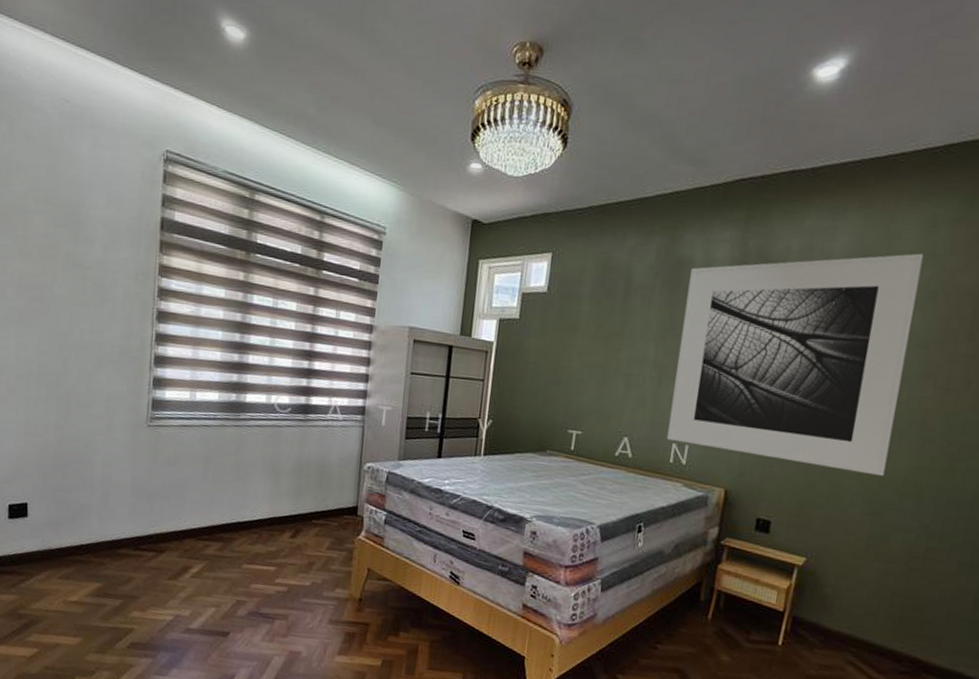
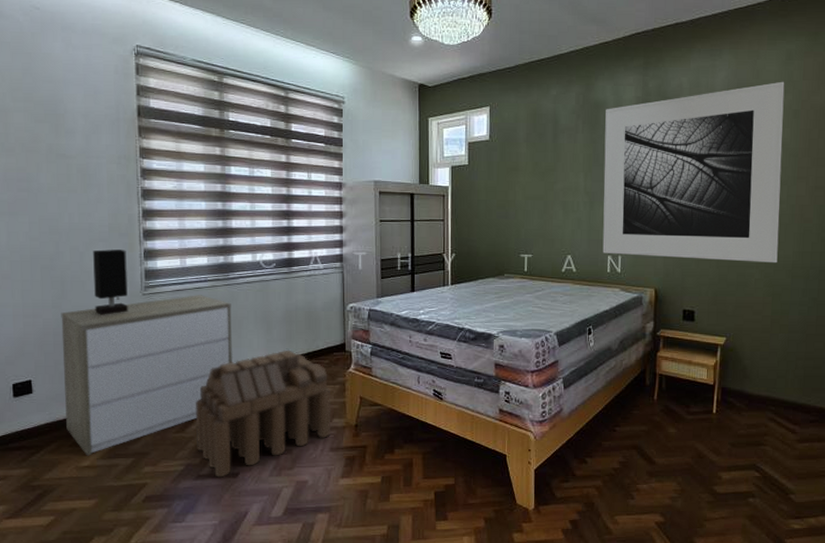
dresser: none [58,433,239,591] -> present [61,295,232,456]
table lamp: none [97,372,135,444] -> present [93,249,128,315]
stool: none [188,505,336,635] -> present [195,349,331,478]

